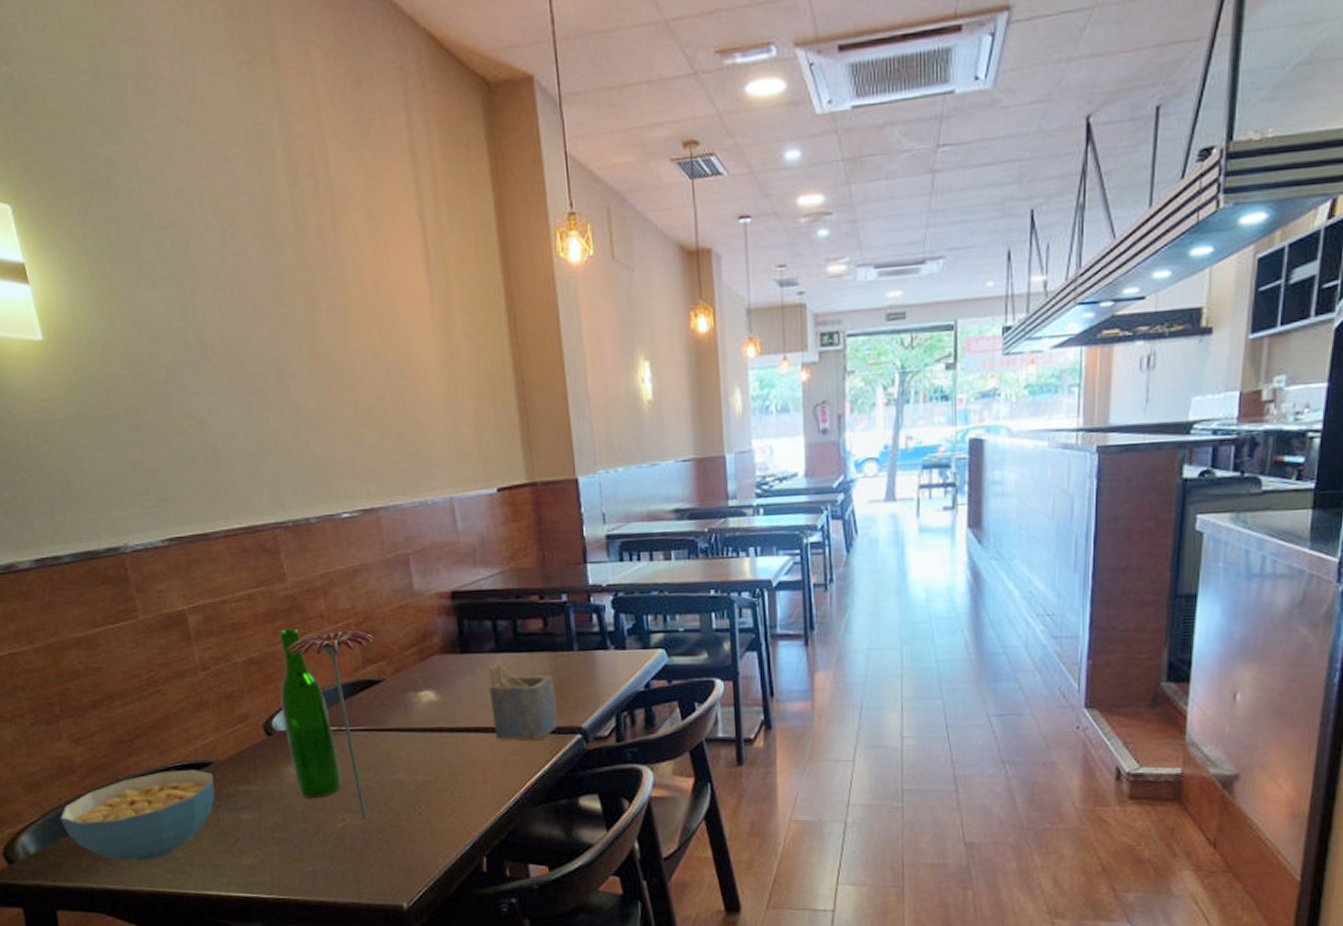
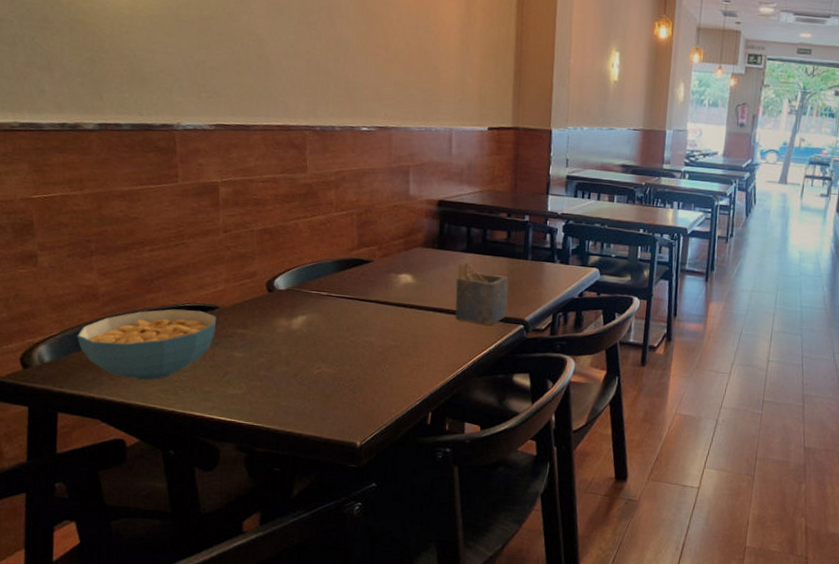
wine bottle: present [279,628,342,798] -> none [284,209,324,348]
flower: present [286,630,374,820] -> none [297,217,370,370]

